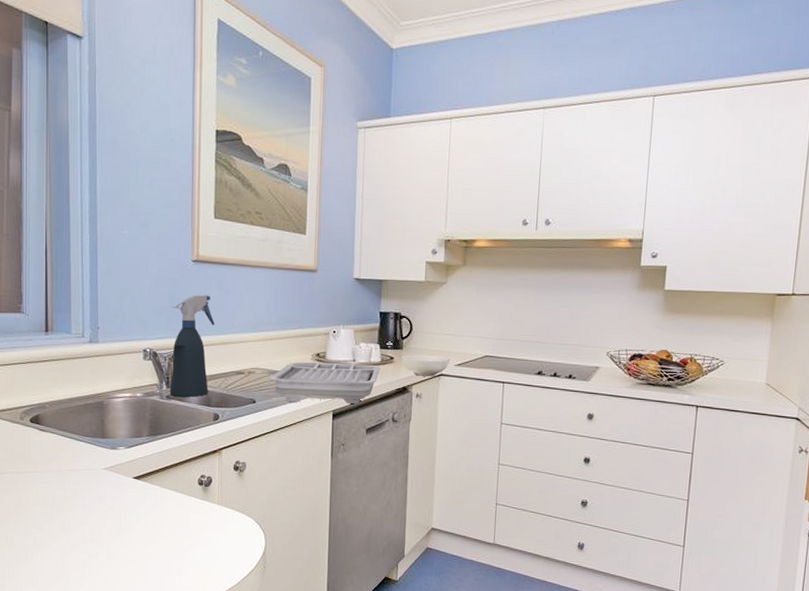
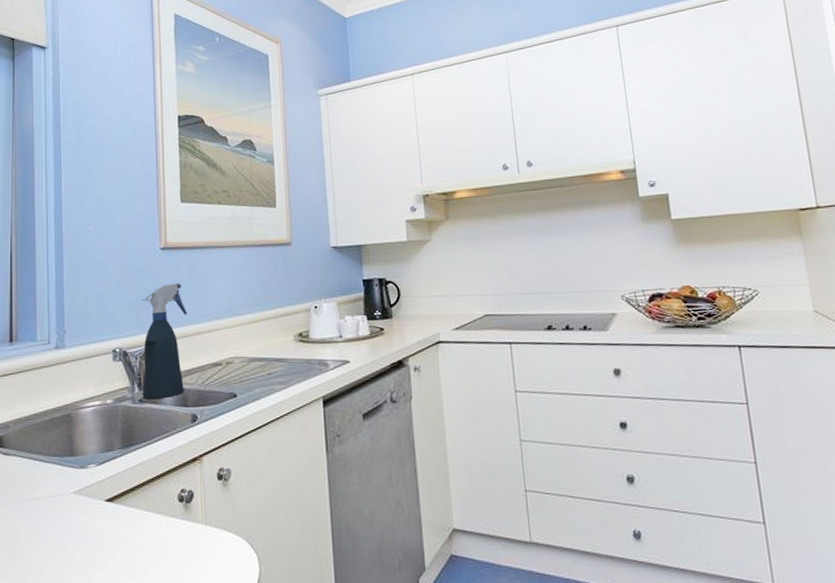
dish rack: present [269,361,381,404] -> none [250,339,371,392]
bowl: present [400,354,450,377] -> none [391,320,447,346]

